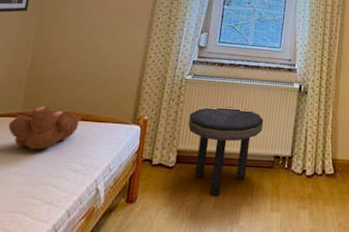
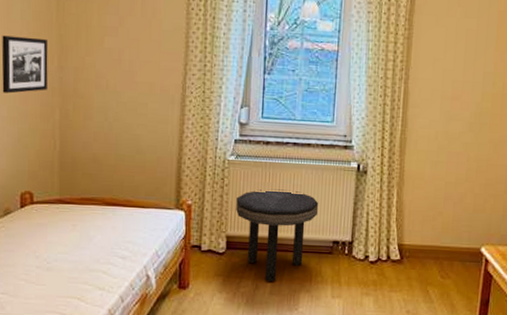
teddy bear: present [8,105,82,150] -> none [48,191,122,237]

